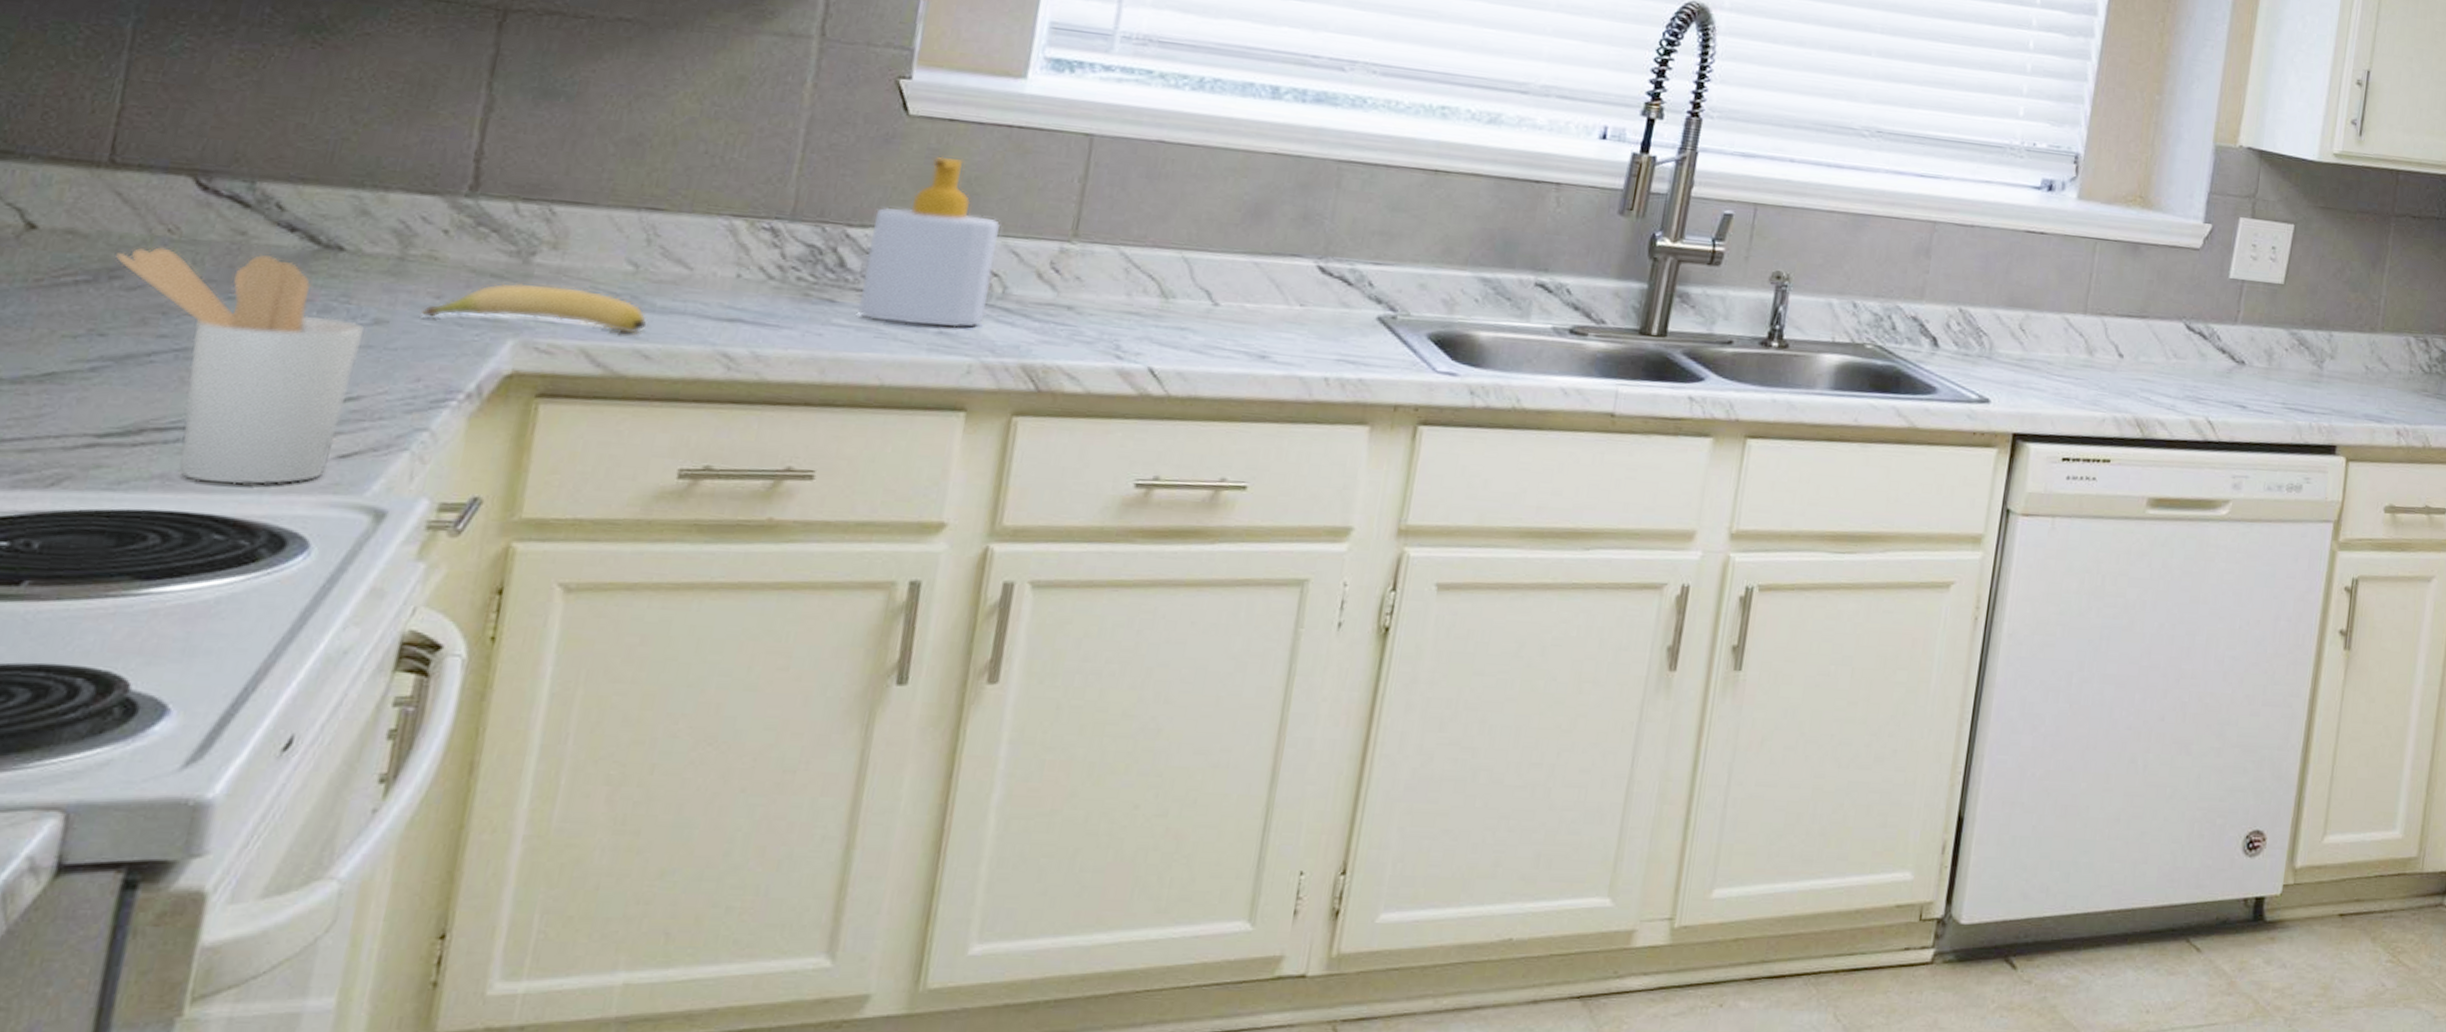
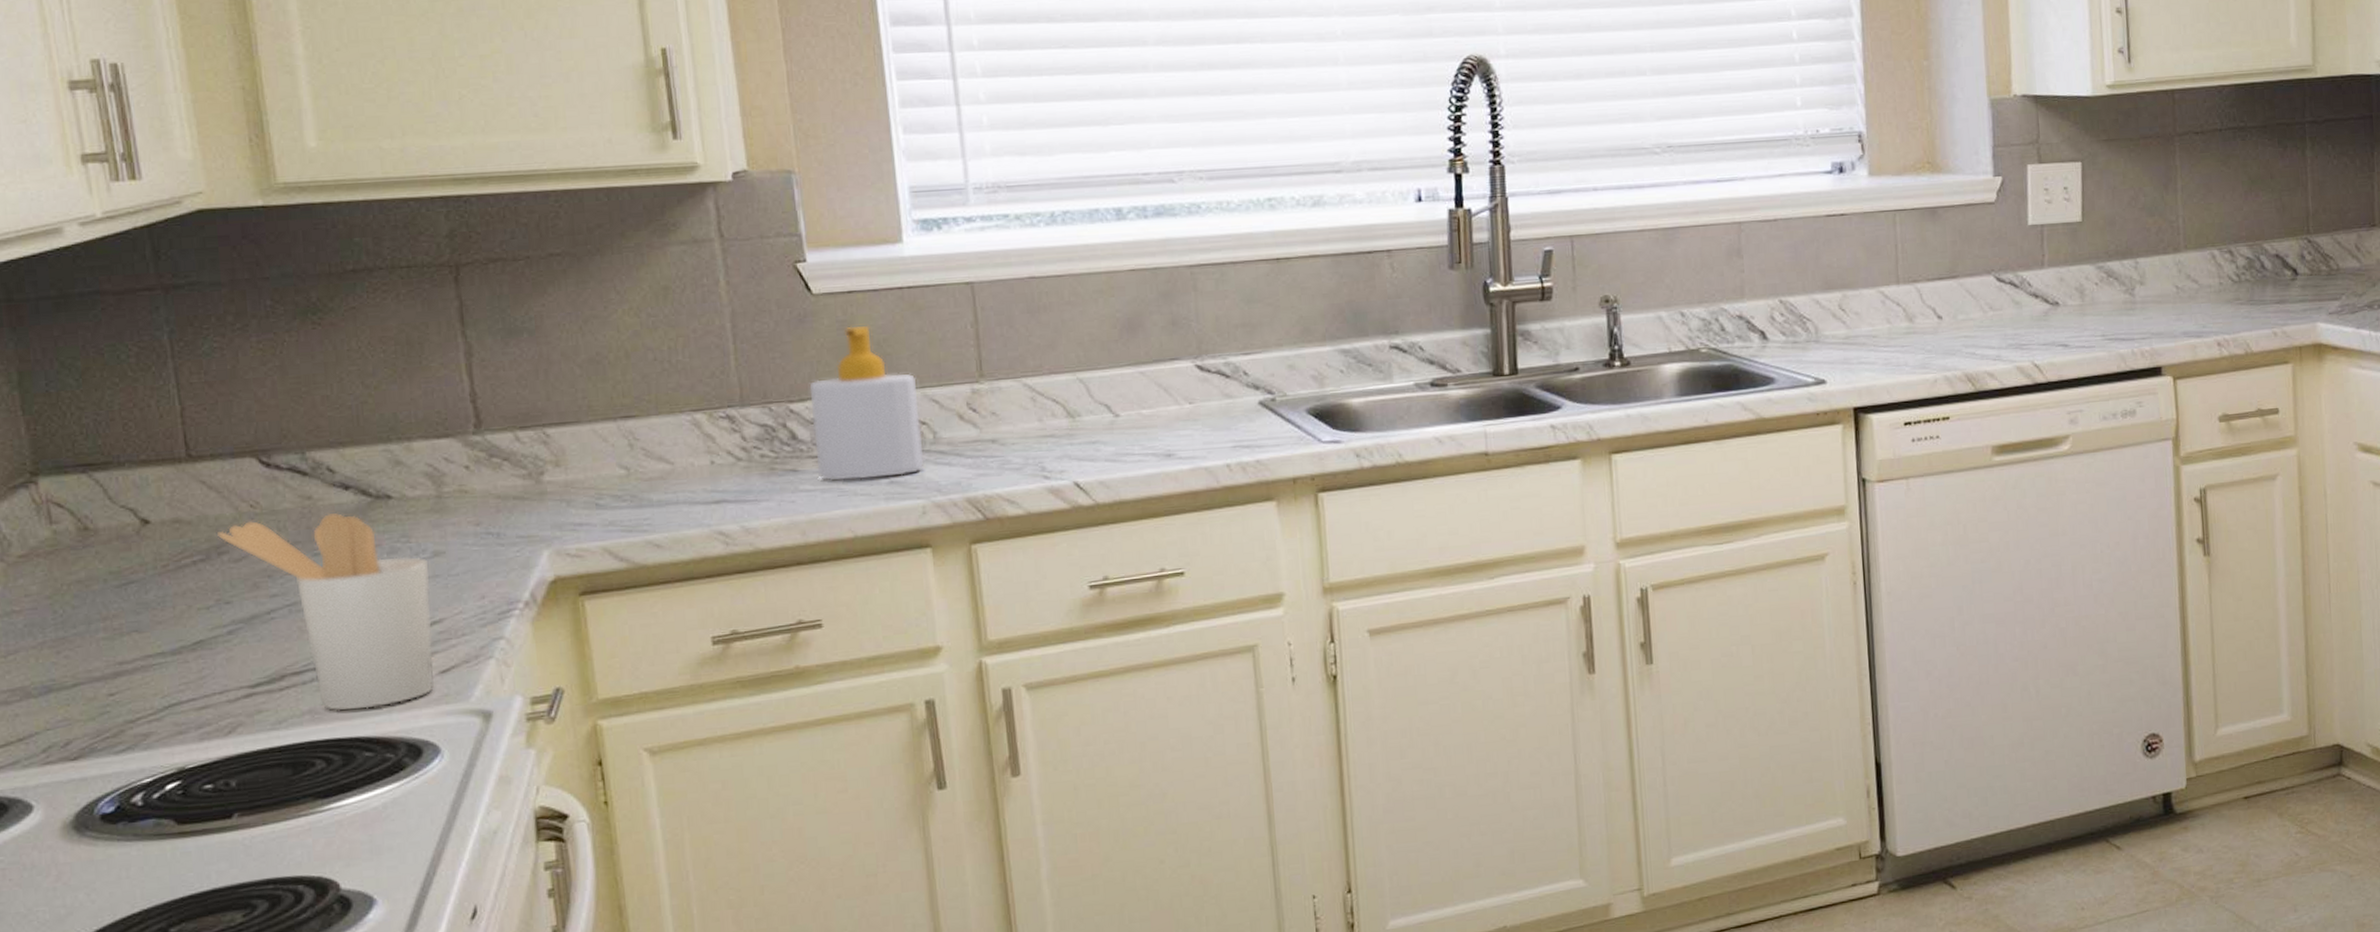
banana: present [422,283,648,334] -> none [468,496,651,543]

